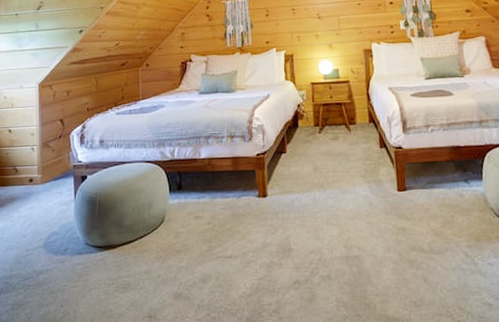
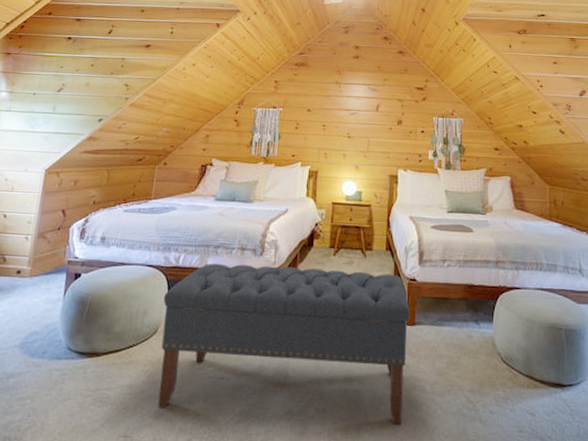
bench: none [165,145,404,289] -> present [158,263,410,425]

